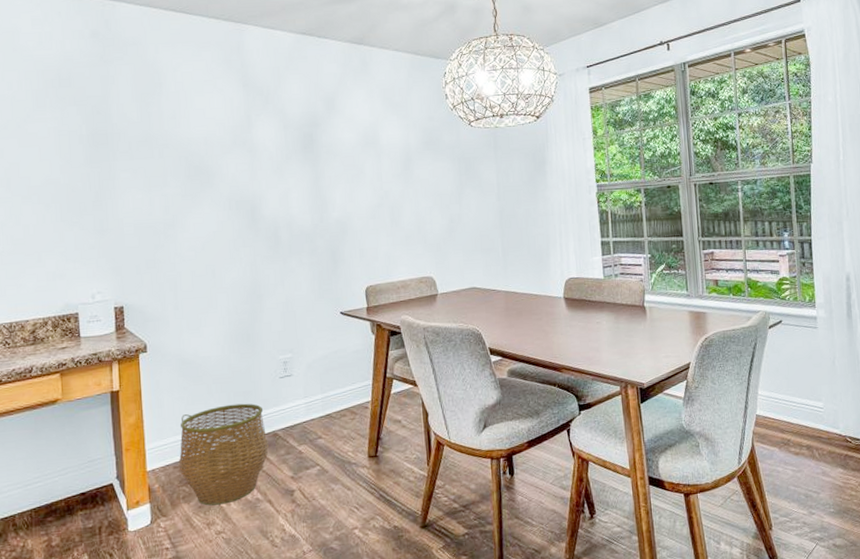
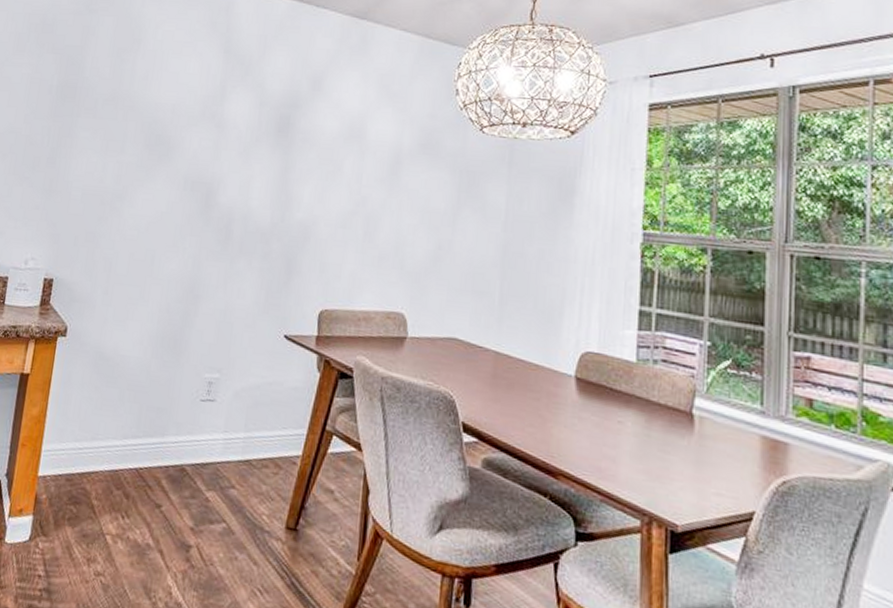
basket: present [178,403,269,506] -> none [71,418,176,540]

